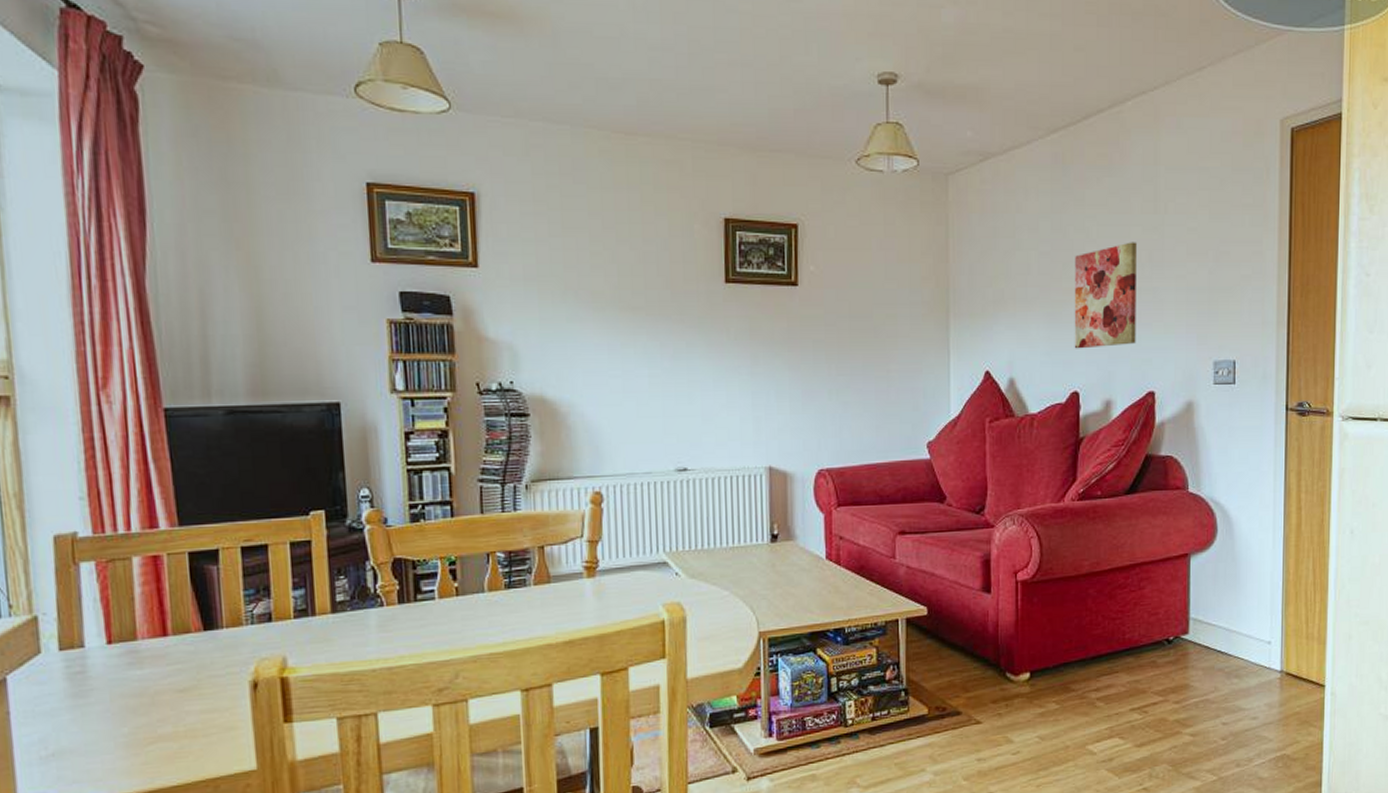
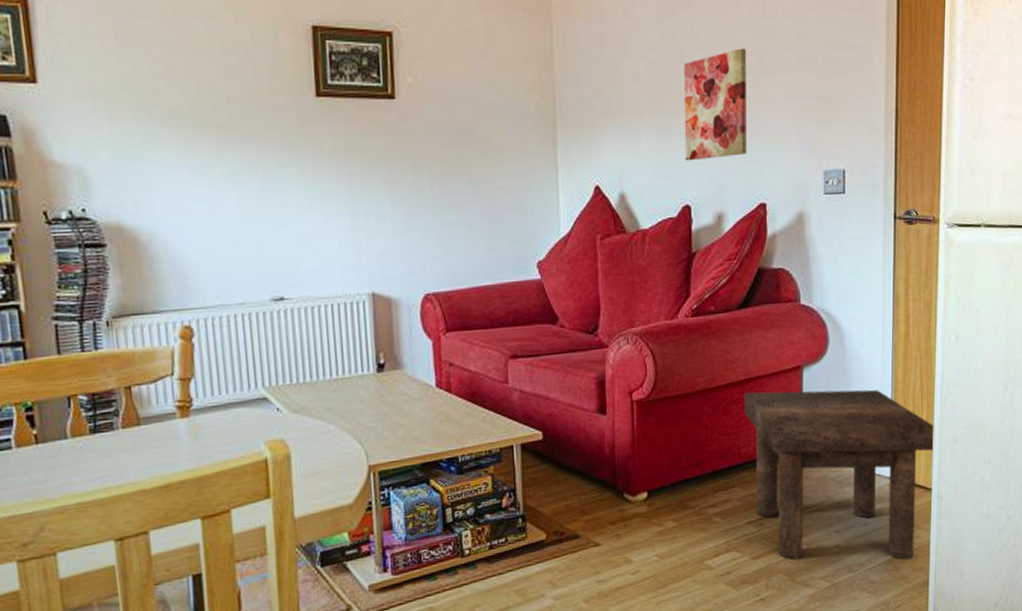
stool: none [1129,577,1326,757] -> present [744,389,933,560]

